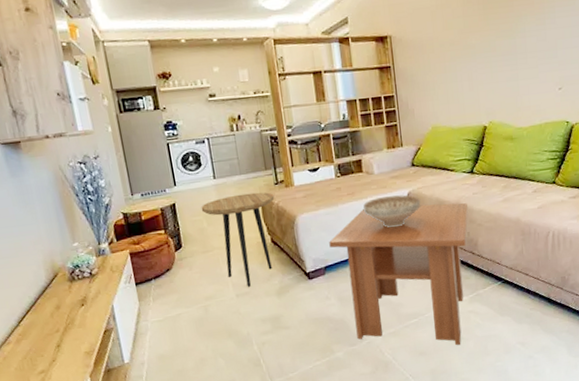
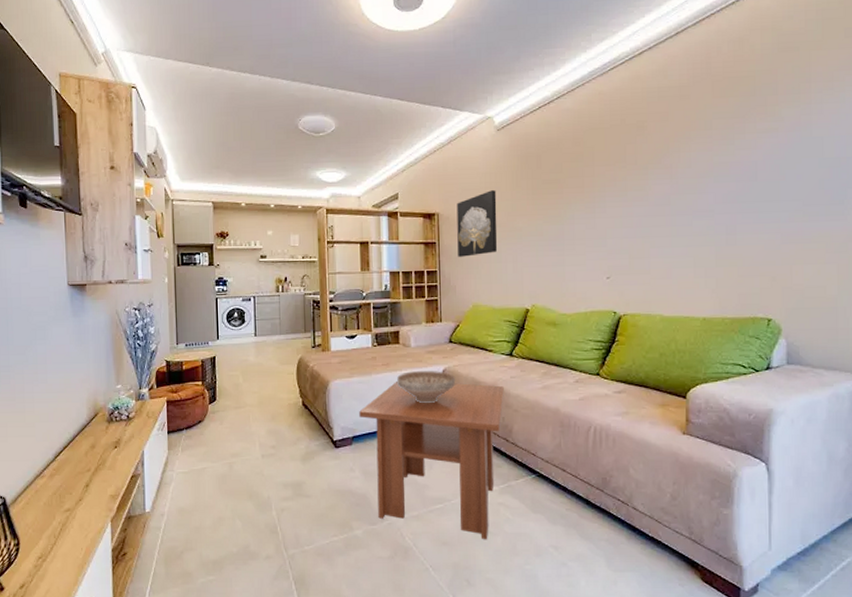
side table: present [201,192,275,287] -> none [239,353,310,448]
wall art: none [408,7,452,80] -> present [457,190,498,257]

